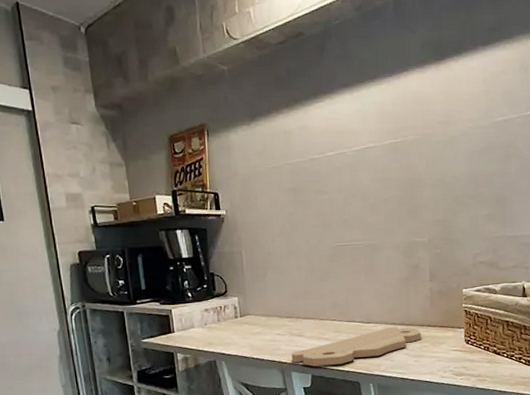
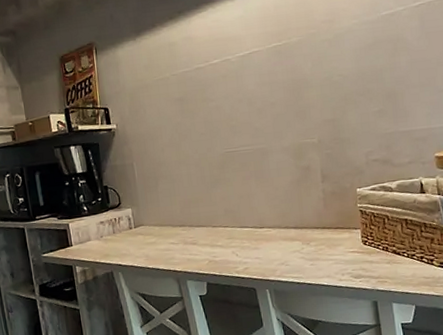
cutting board: present [291,326,421,366] -> none [185,230,316,274]

